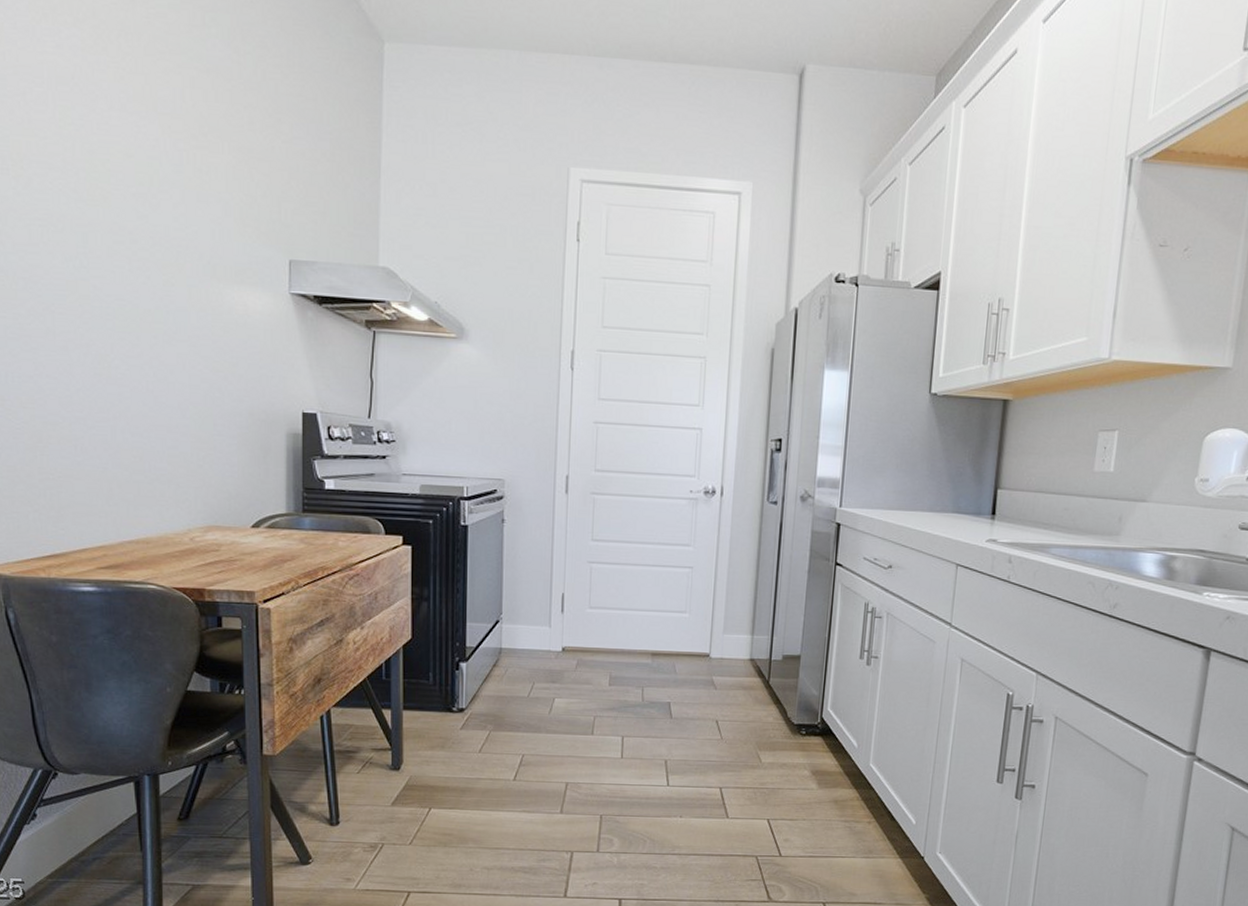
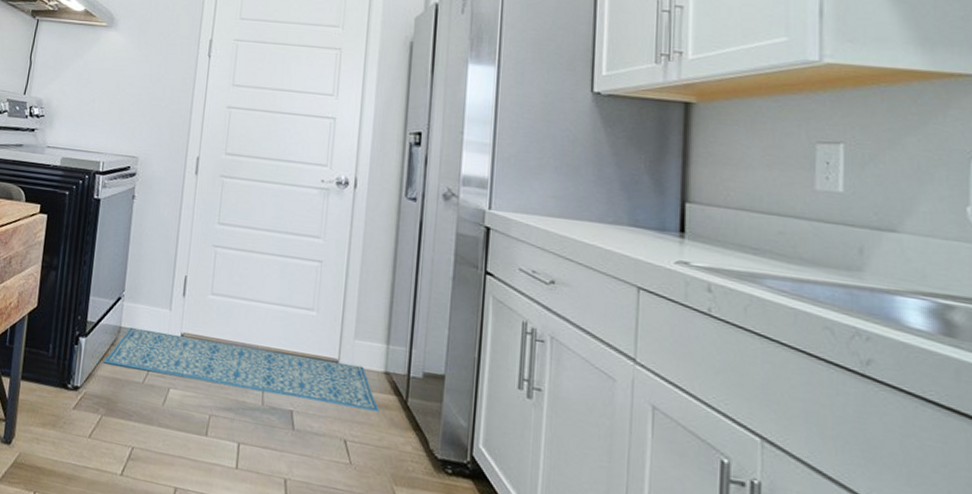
rug: none [487,647,747,693] -> present [103,326,381,412]

